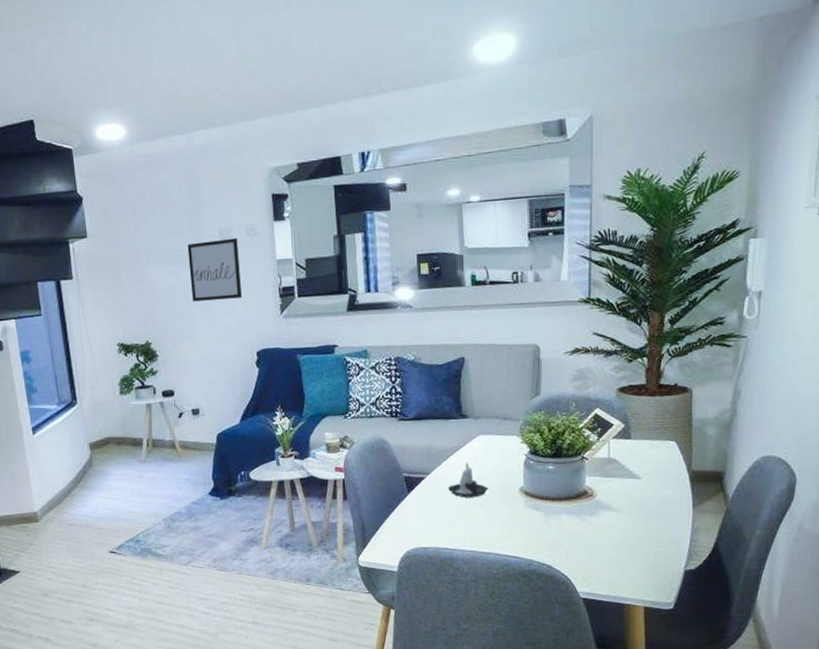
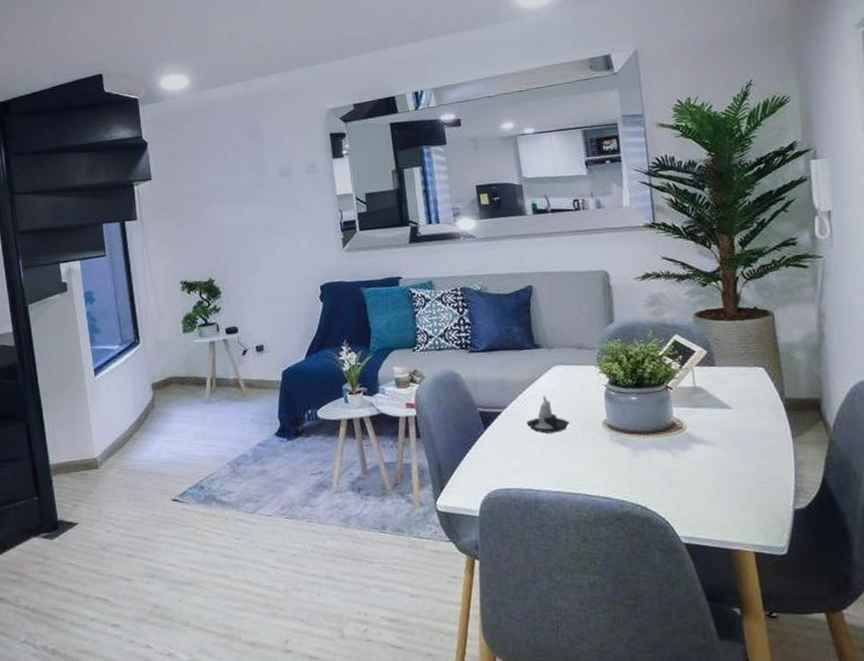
wall art: present [187,237,242,302] -> none [248,175,304,238]

